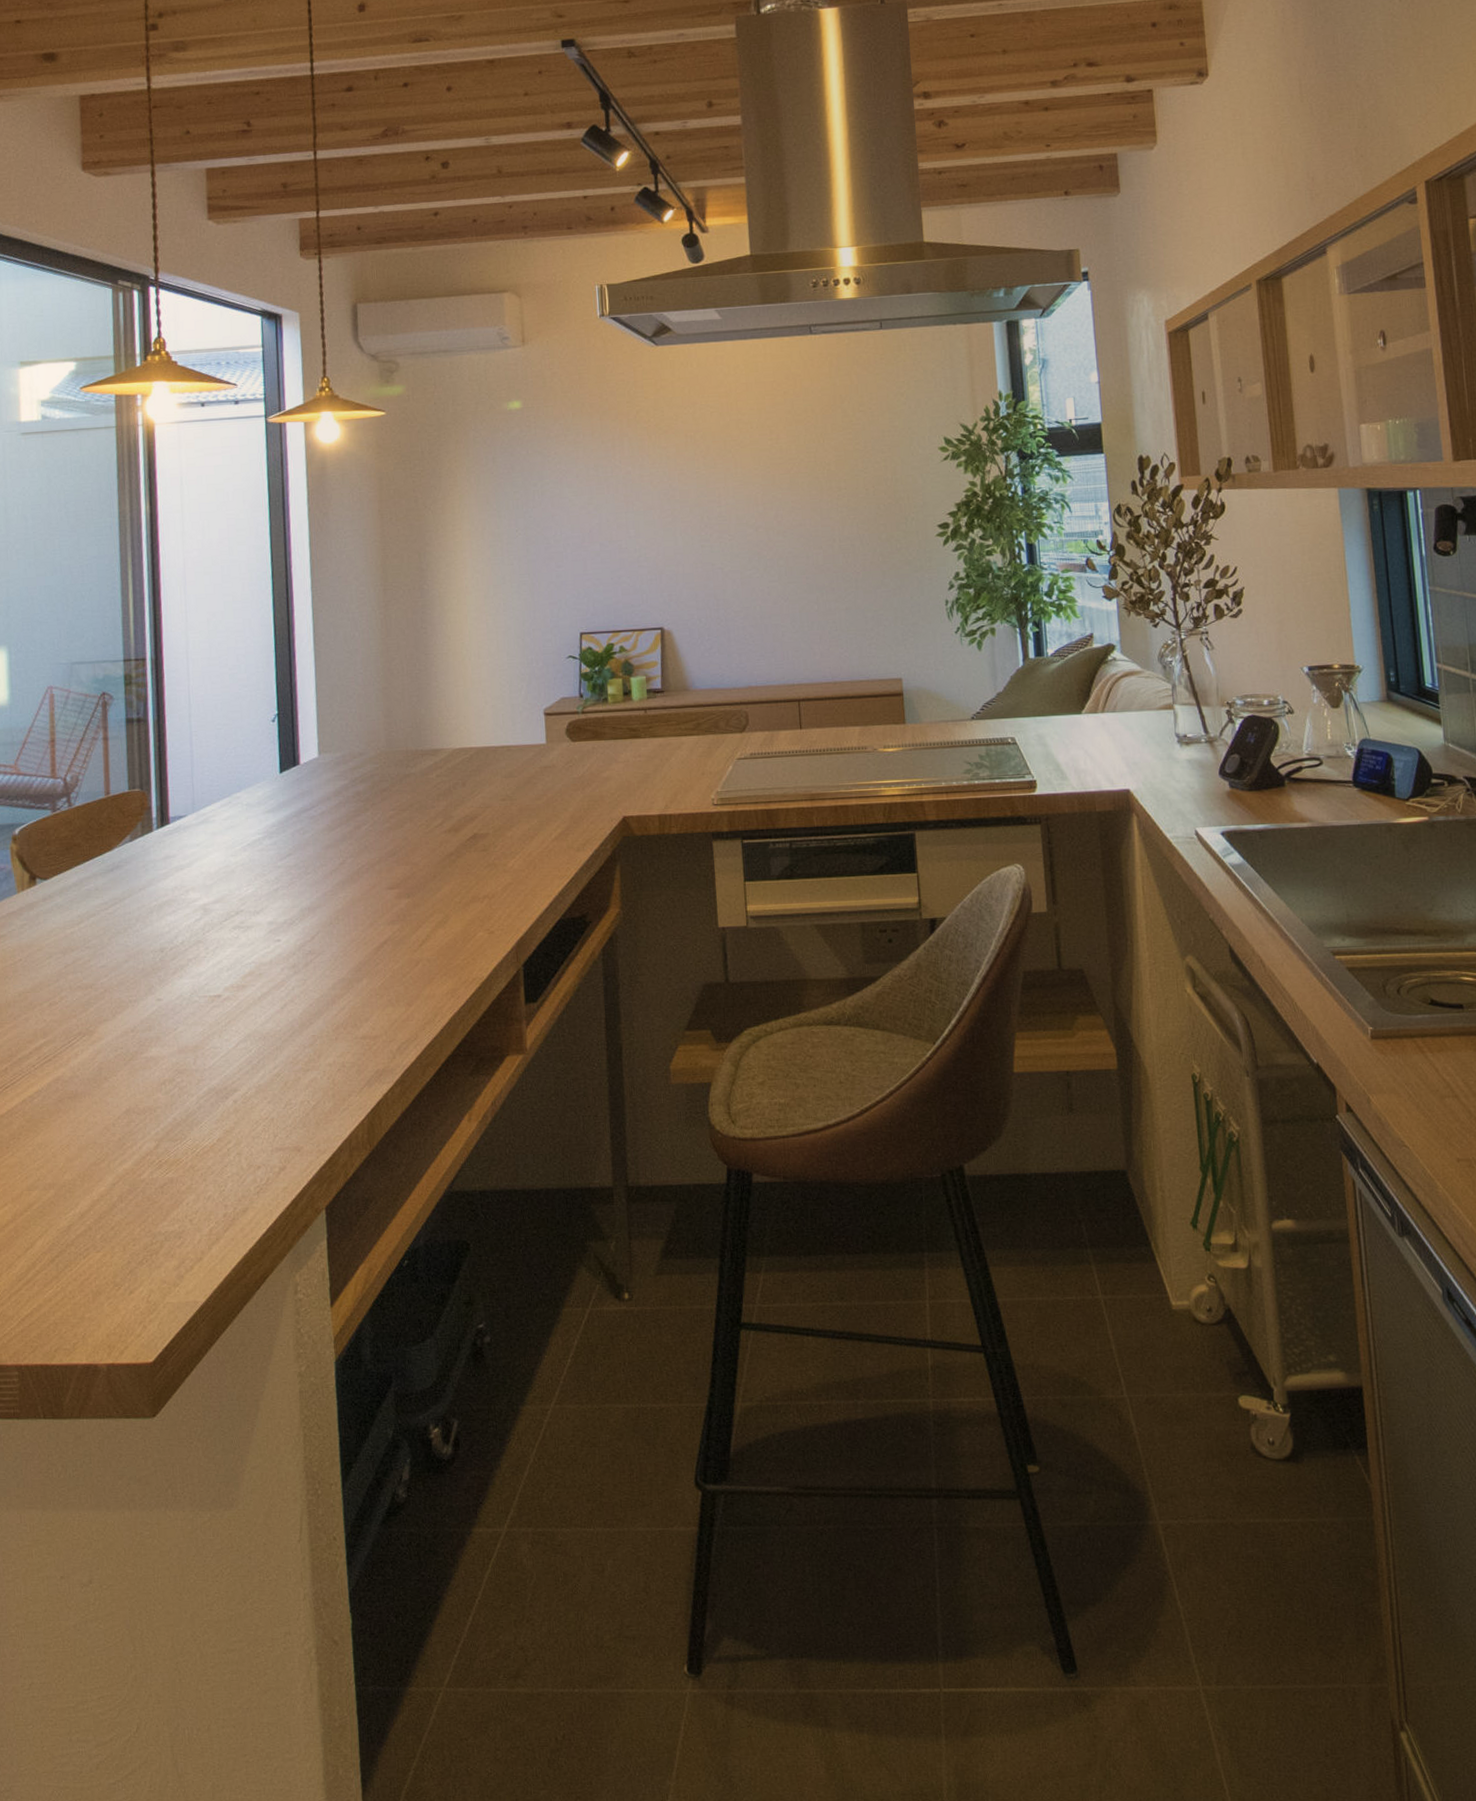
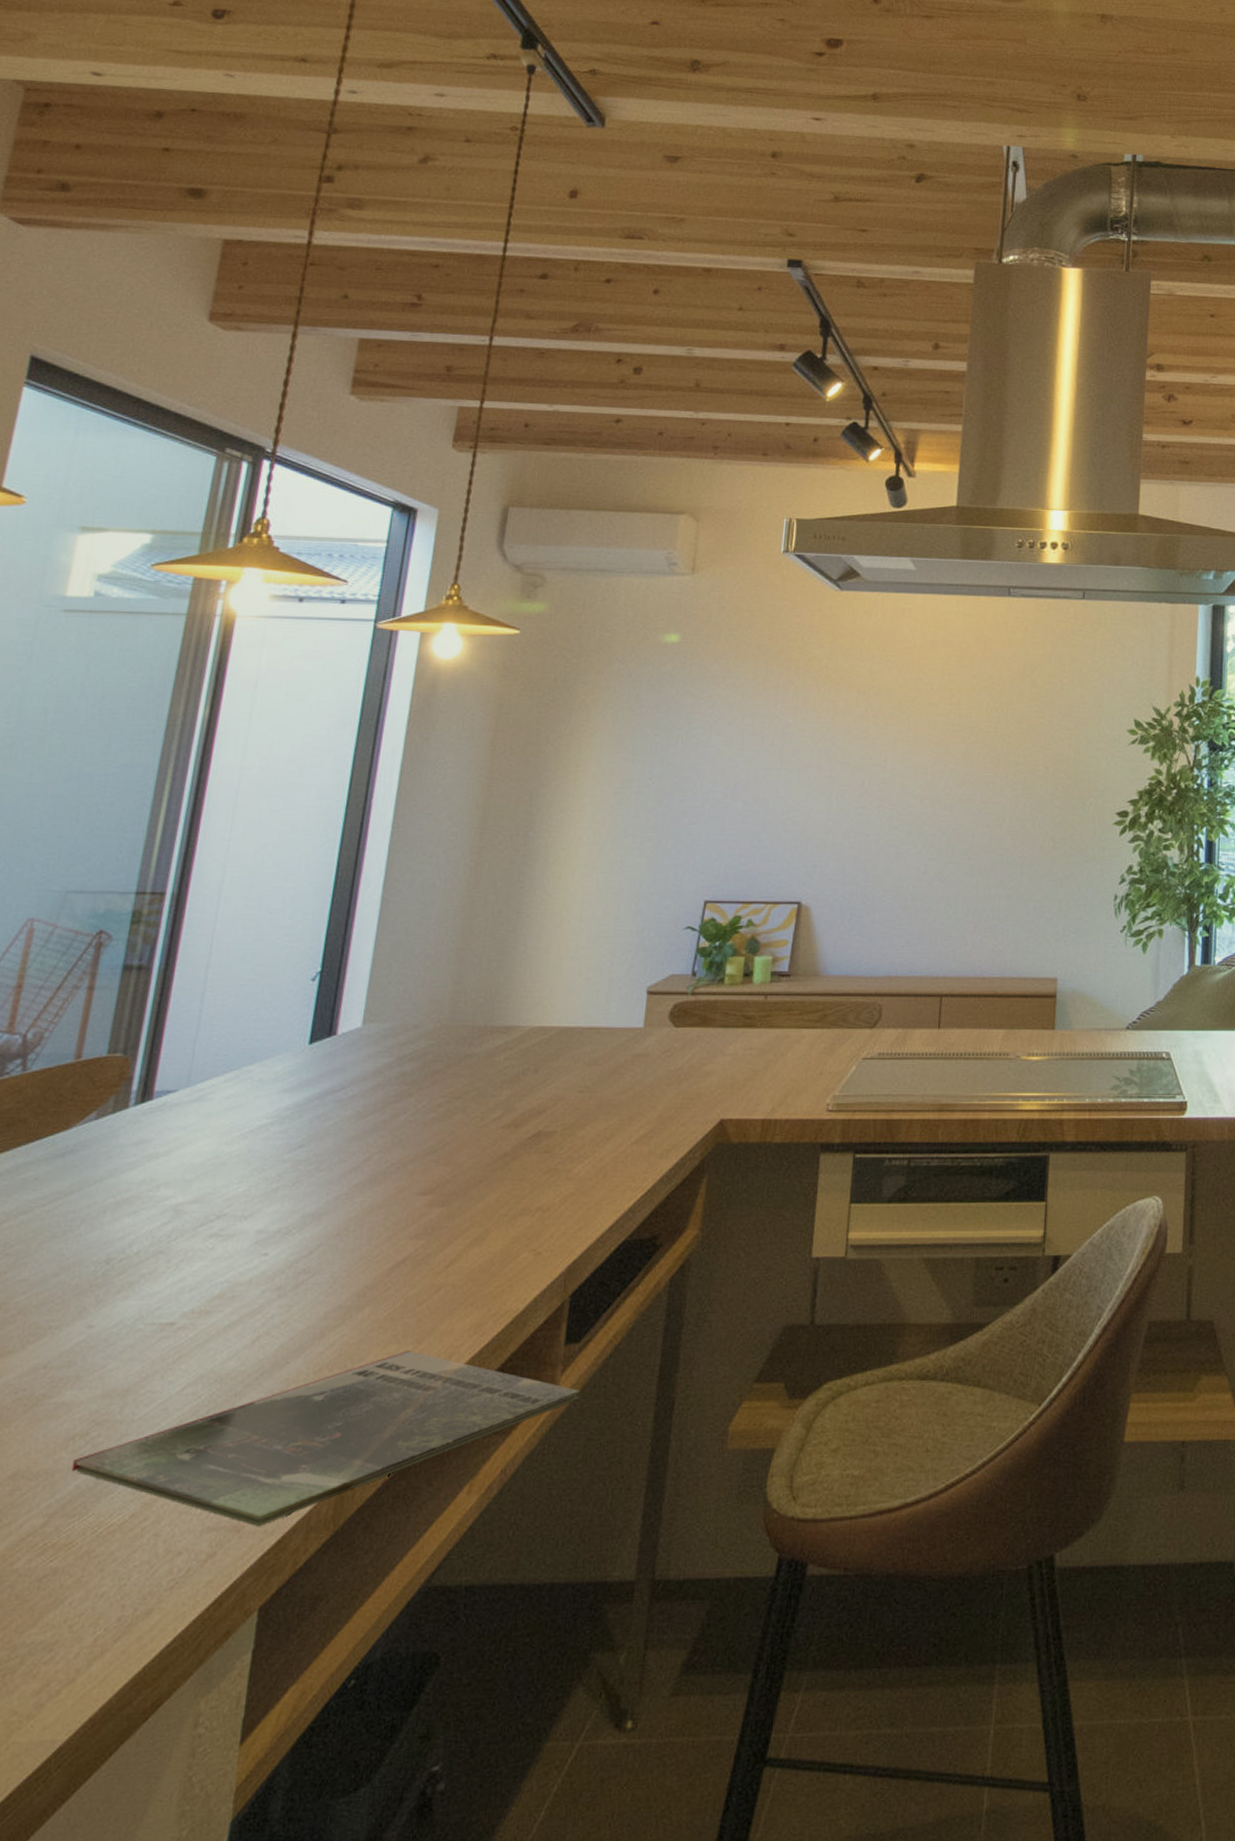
magazine: none [167,1012,545,1148] -> present [71,1350,581,1527]

